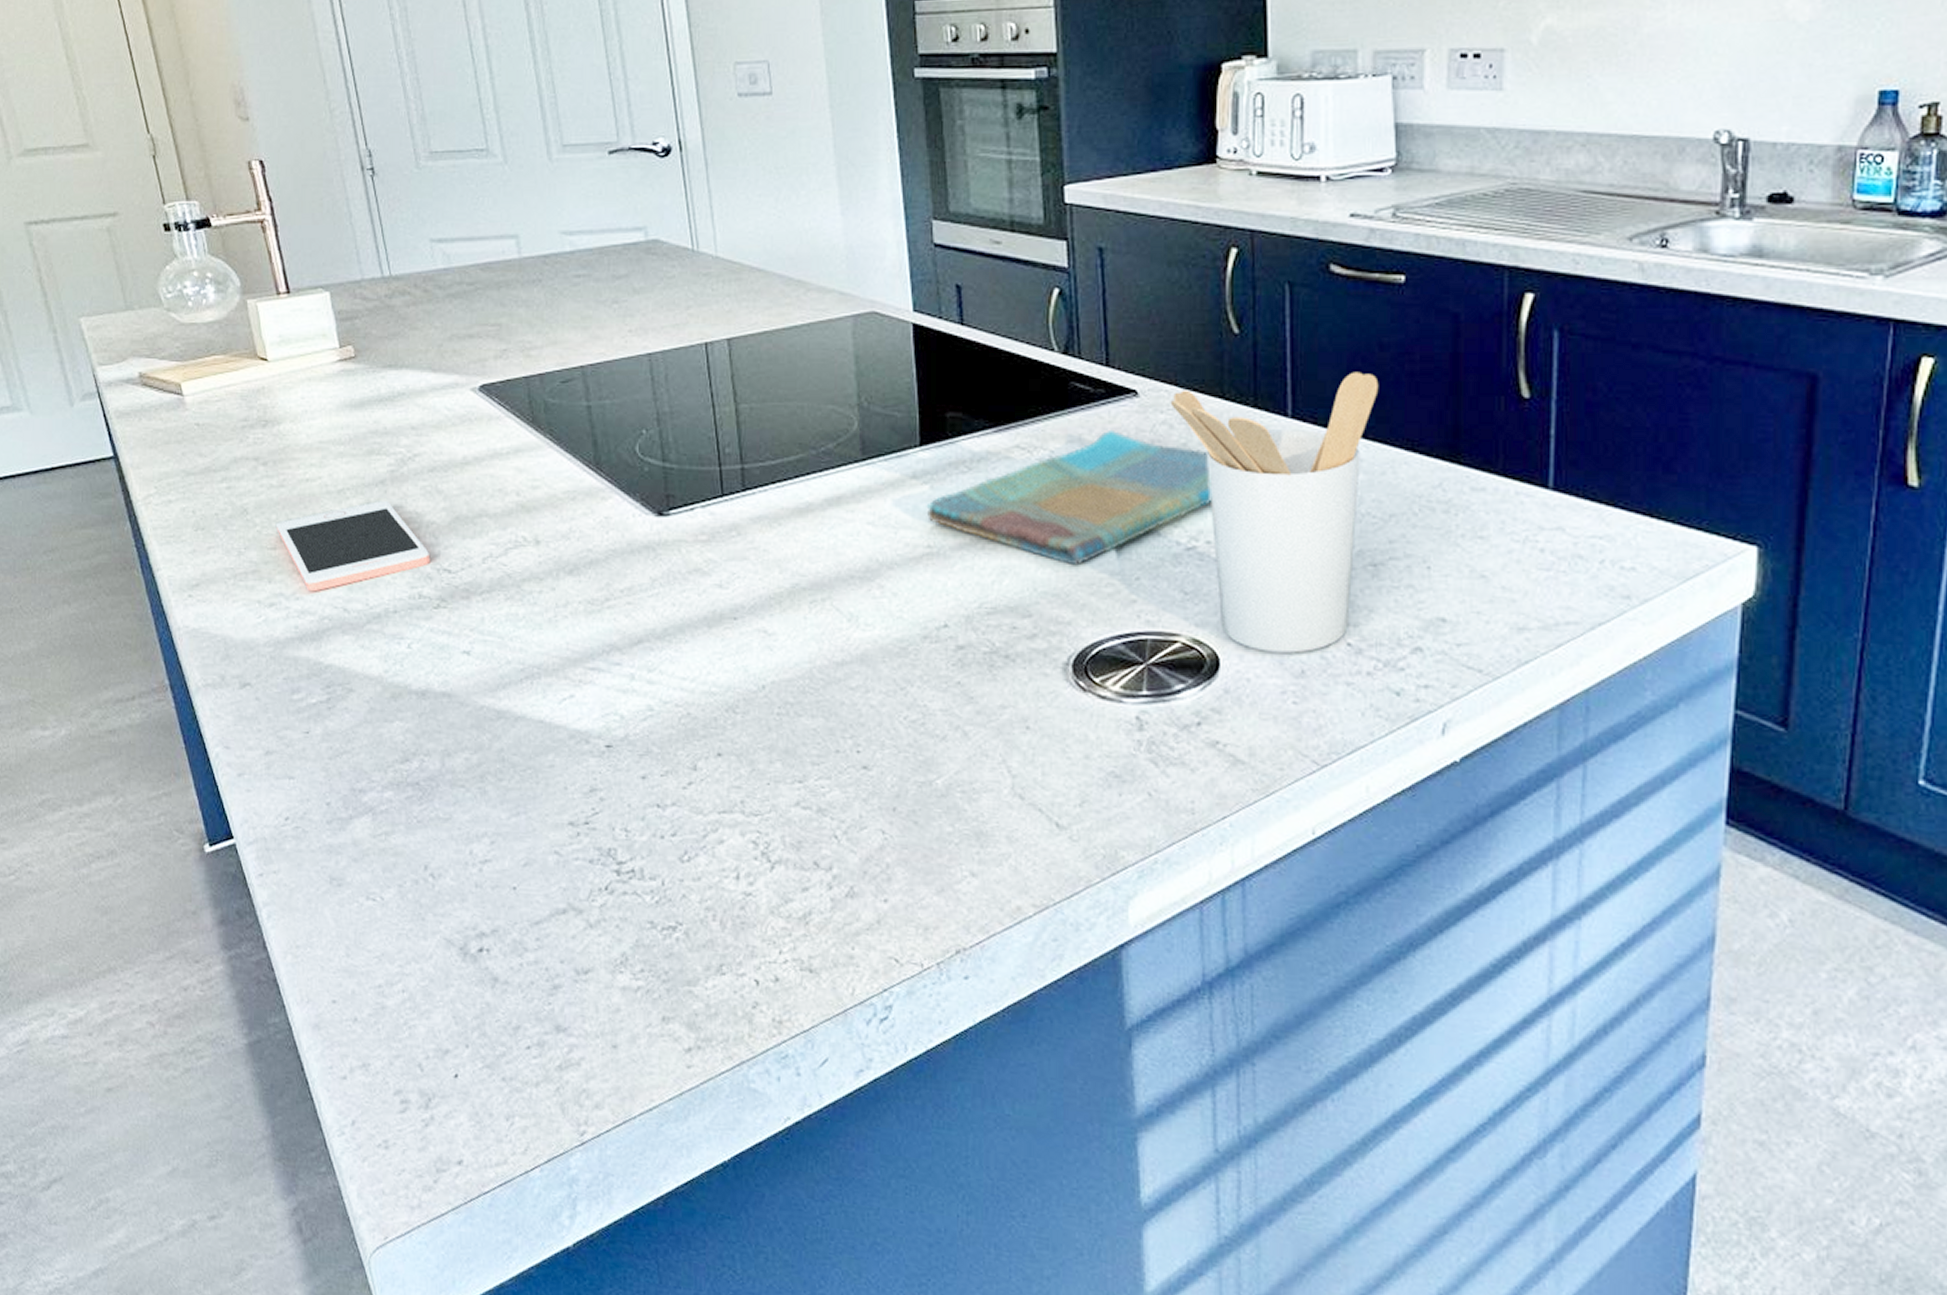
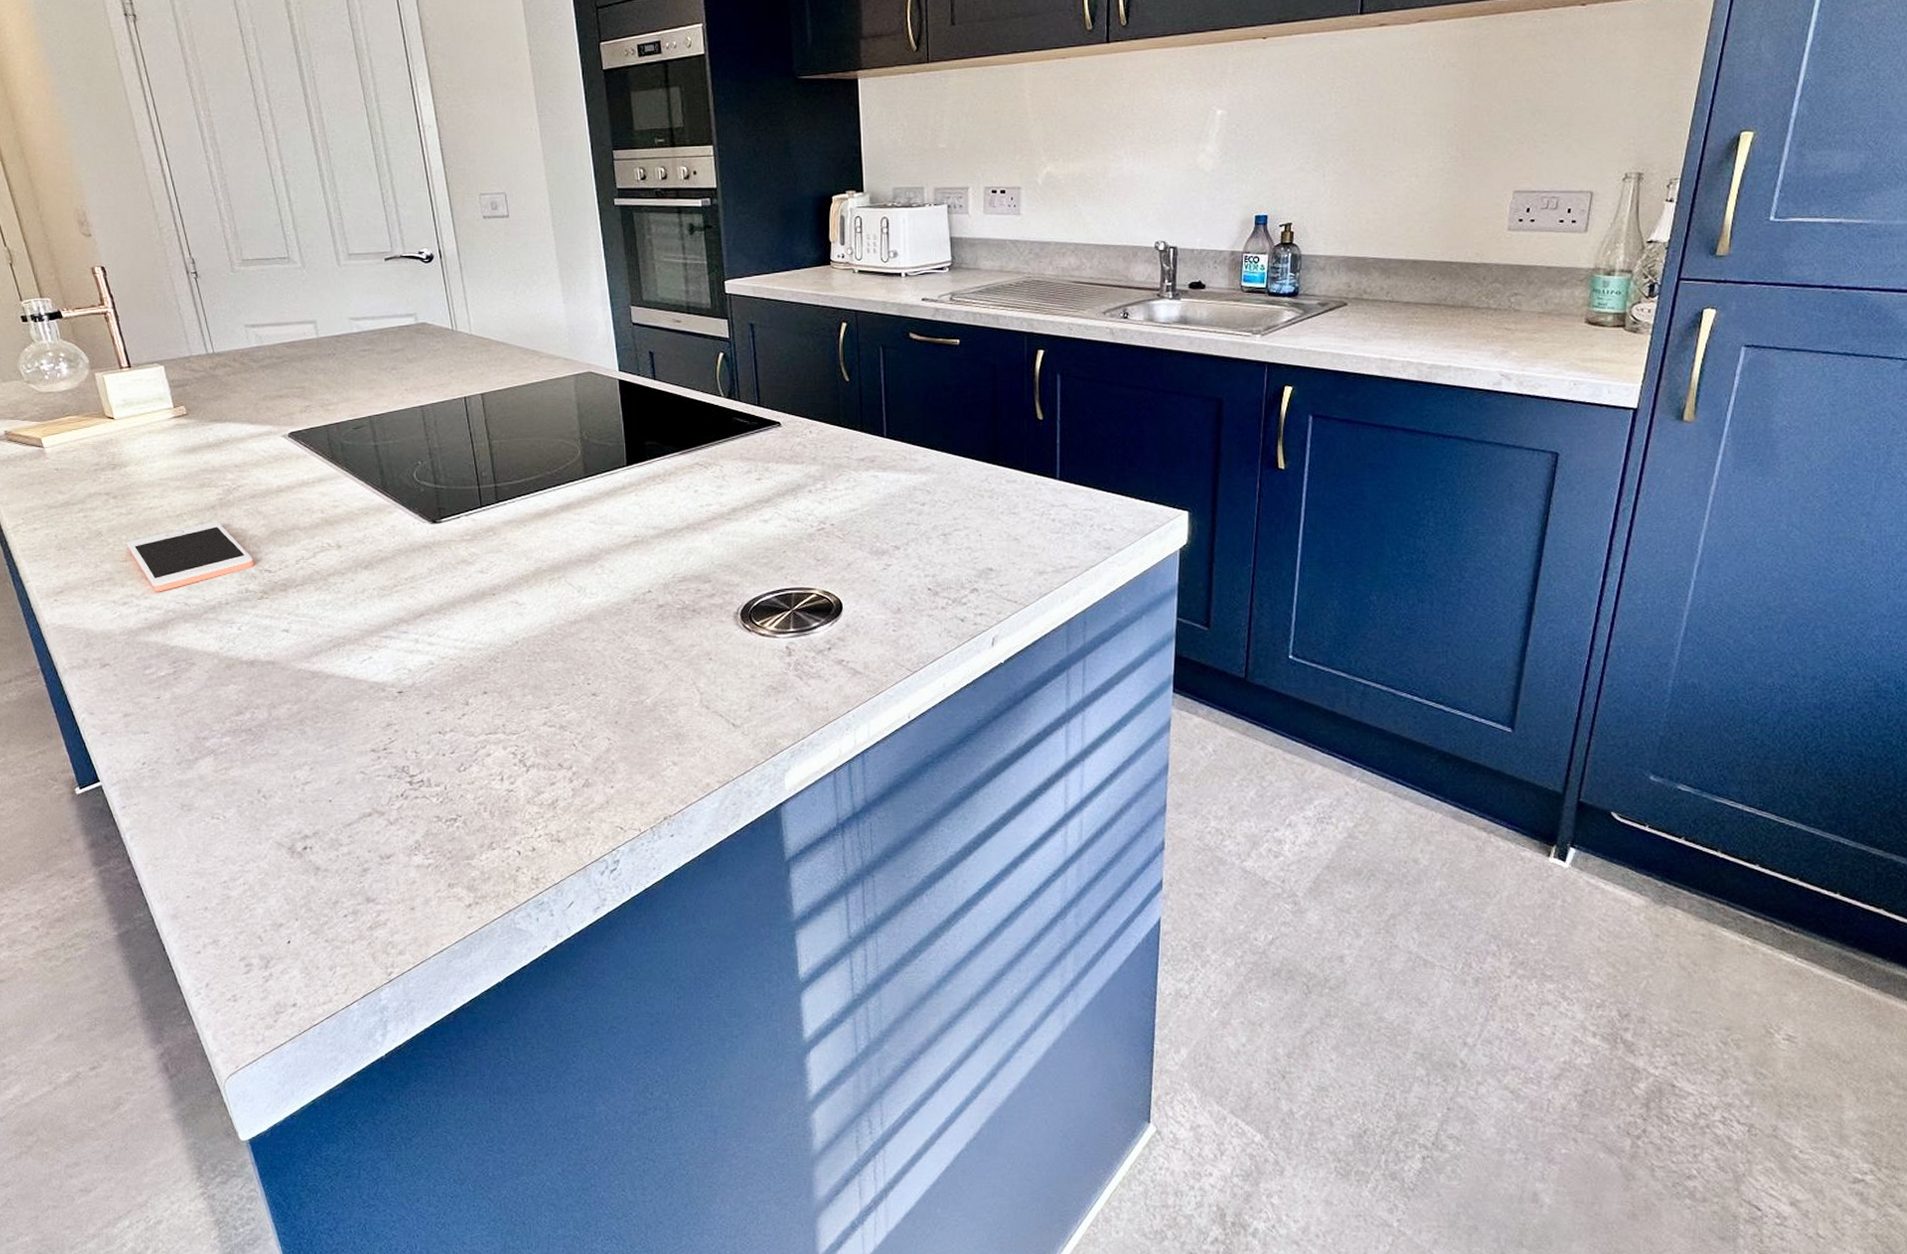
dish towel: present [926,429,1213,566] -> none [632,449,834,545]
utensil holder: present [1170,372,1379,653] -> none [803,405,944,597]

